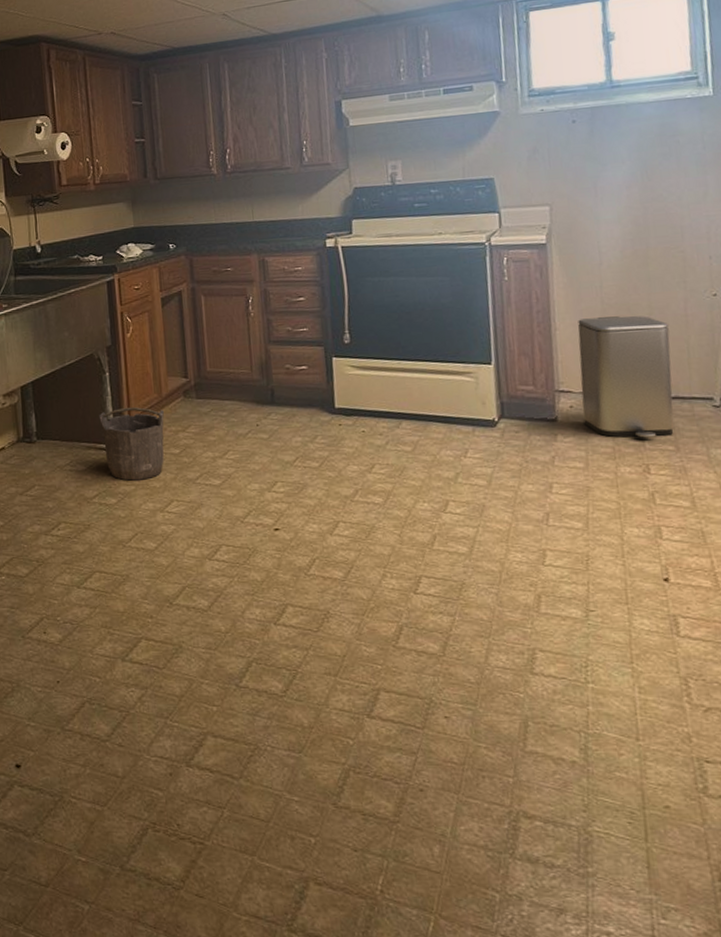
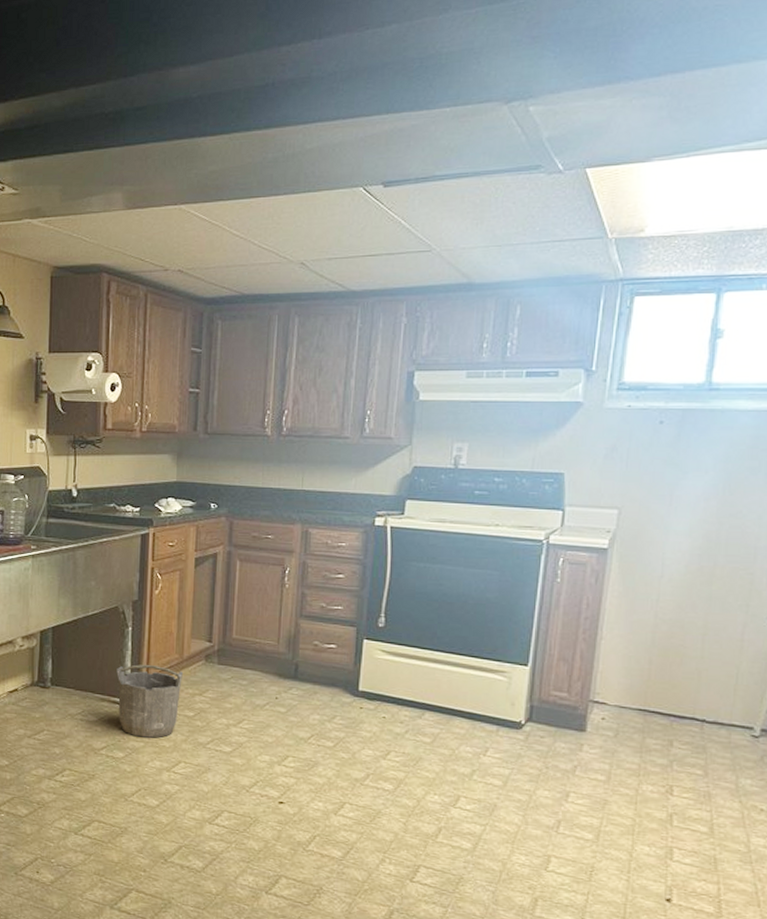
pedal bin: present [578,316,675,438] -> none [613,631,721,760]

